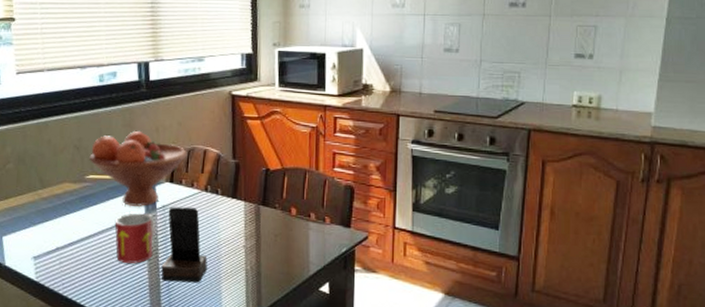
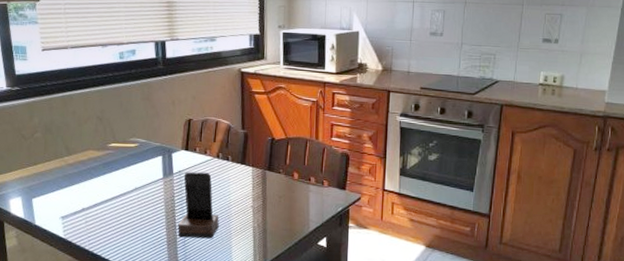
fruit bowl: present [89,131,188,207] -> none [111,104,201,172]
mug: present [115,213,154,264] -> none [135,177,171,222]

